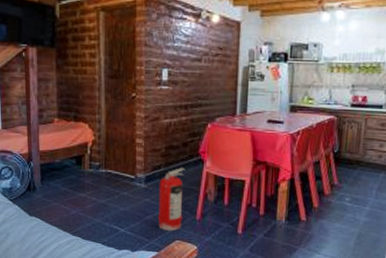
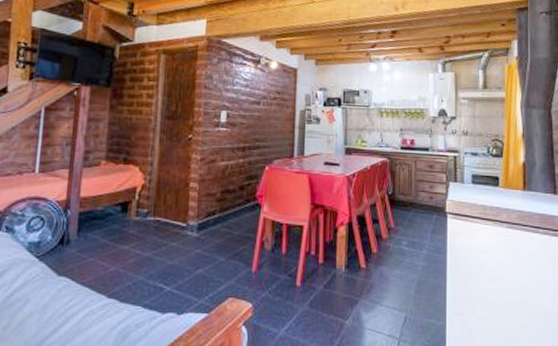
fire extinguisher: present [158,168,185,232] -> none [210,213,241,287]

